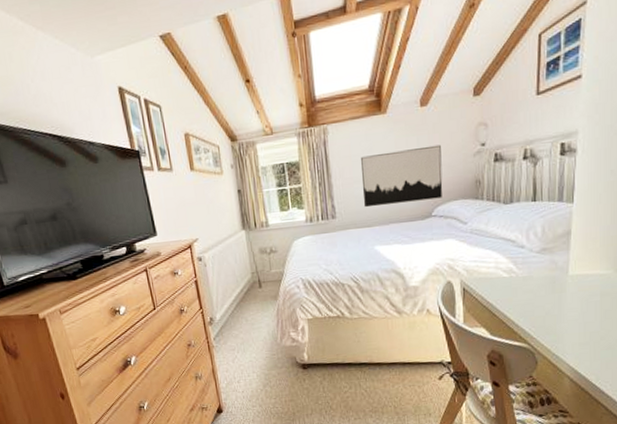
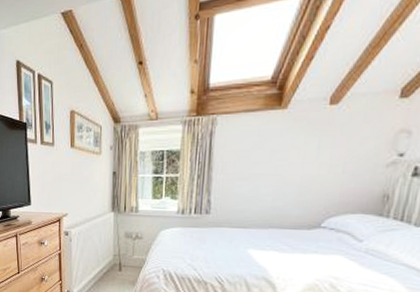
wall art: present [361,144,443,208] -> none [243,149,347,209]

